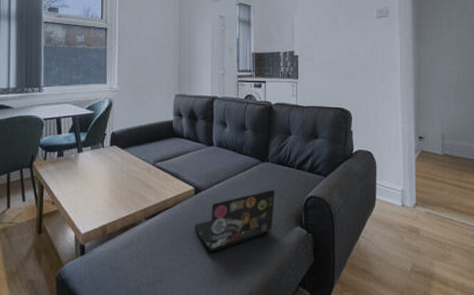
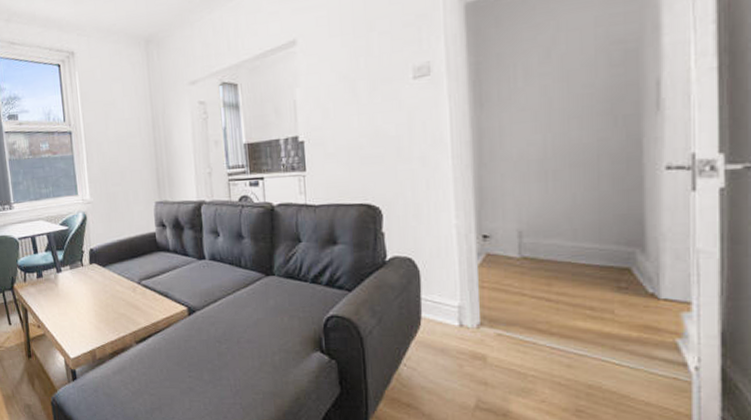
laptop: present [194,190,275,253] -> none [191,308,286,380]

